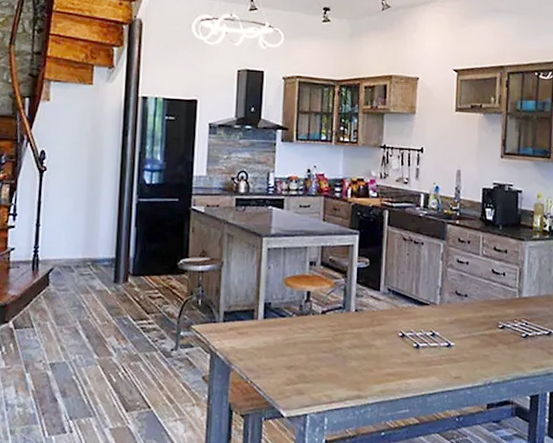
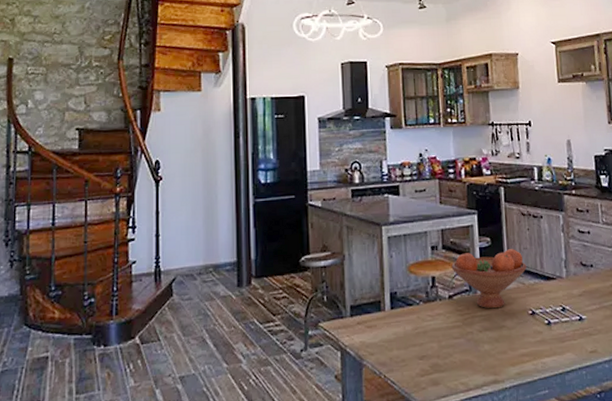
fruit bowl: none [327,271,402,328] -> present [451,249,527,309]

